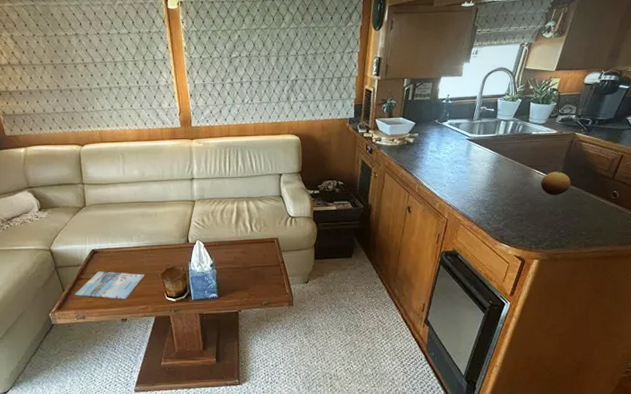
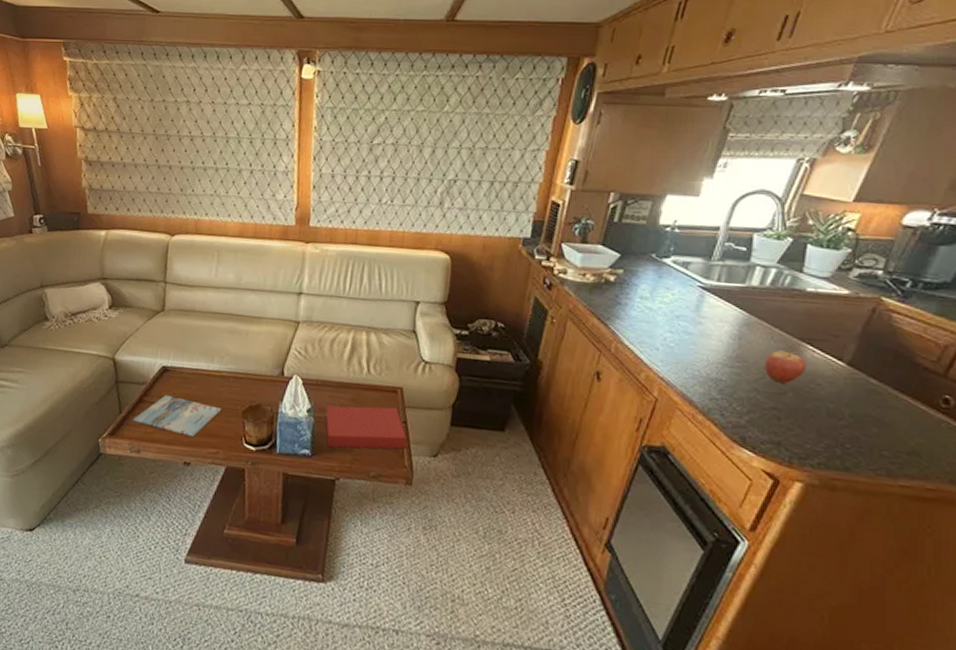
book: none [224,253,285,289] -> present [326,405,406,450]
fruit: none [511,172,536,197] -> present [765,346,807,384]
fruit: present [541,171,571,195] -> none [816,351,868,389]

